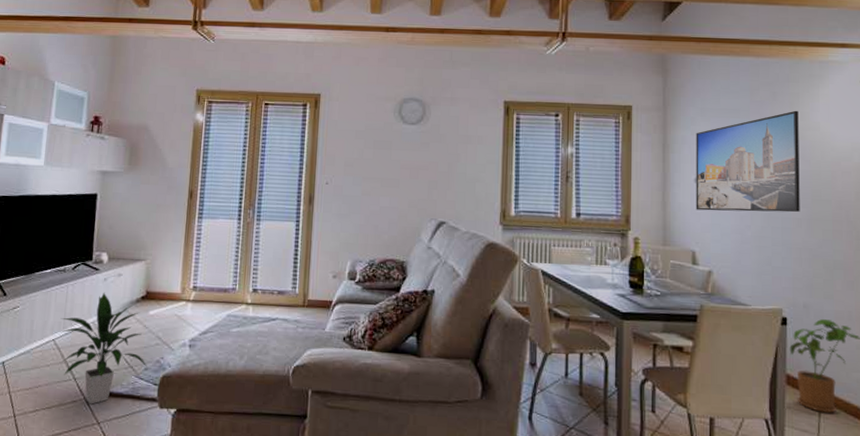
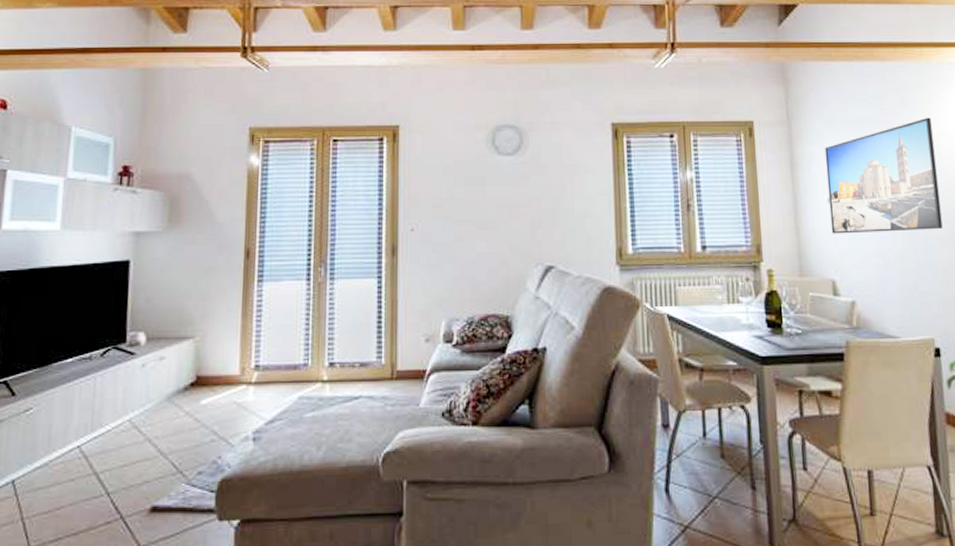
indoor plant: present [60,292,148,405] -> none [87,381,202,524]

